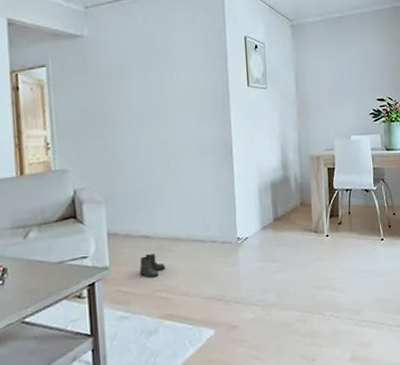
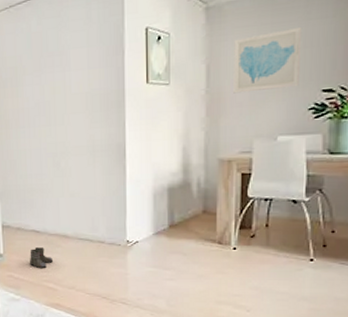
wall art: none [314,48,362,99] -> present [233,26,303,94]

